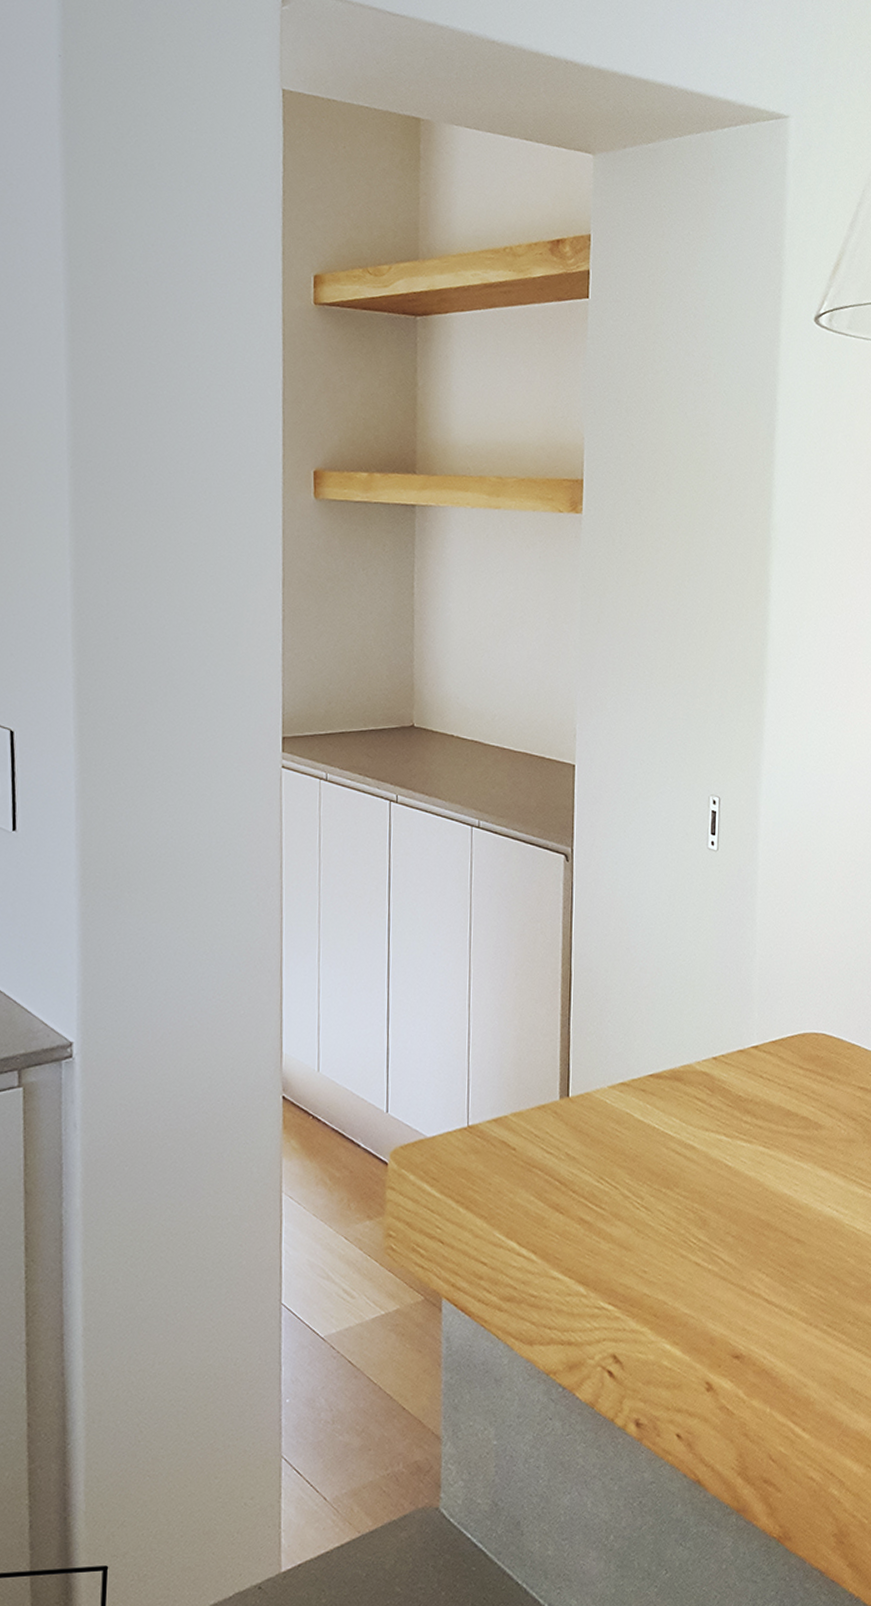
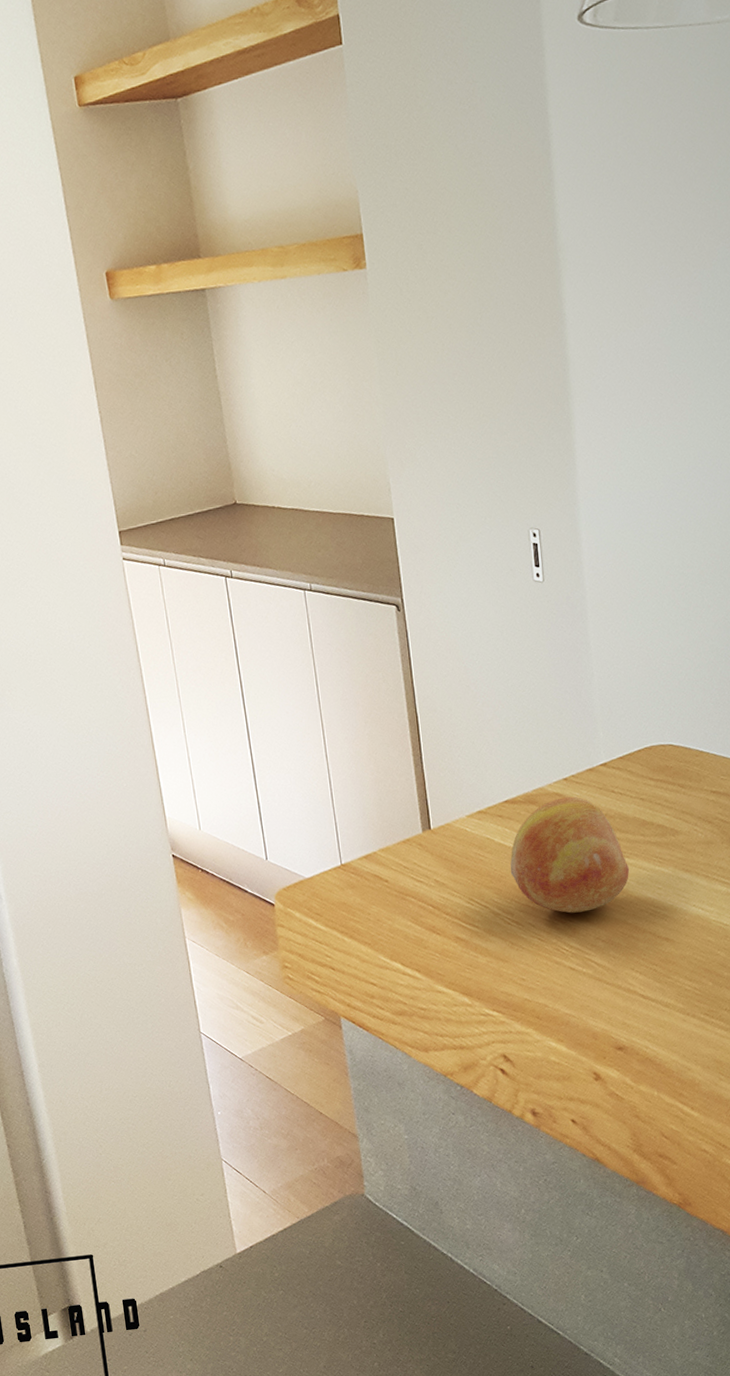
fruit: none [646,1077,769,1203] -> present [510,796,630,914]

